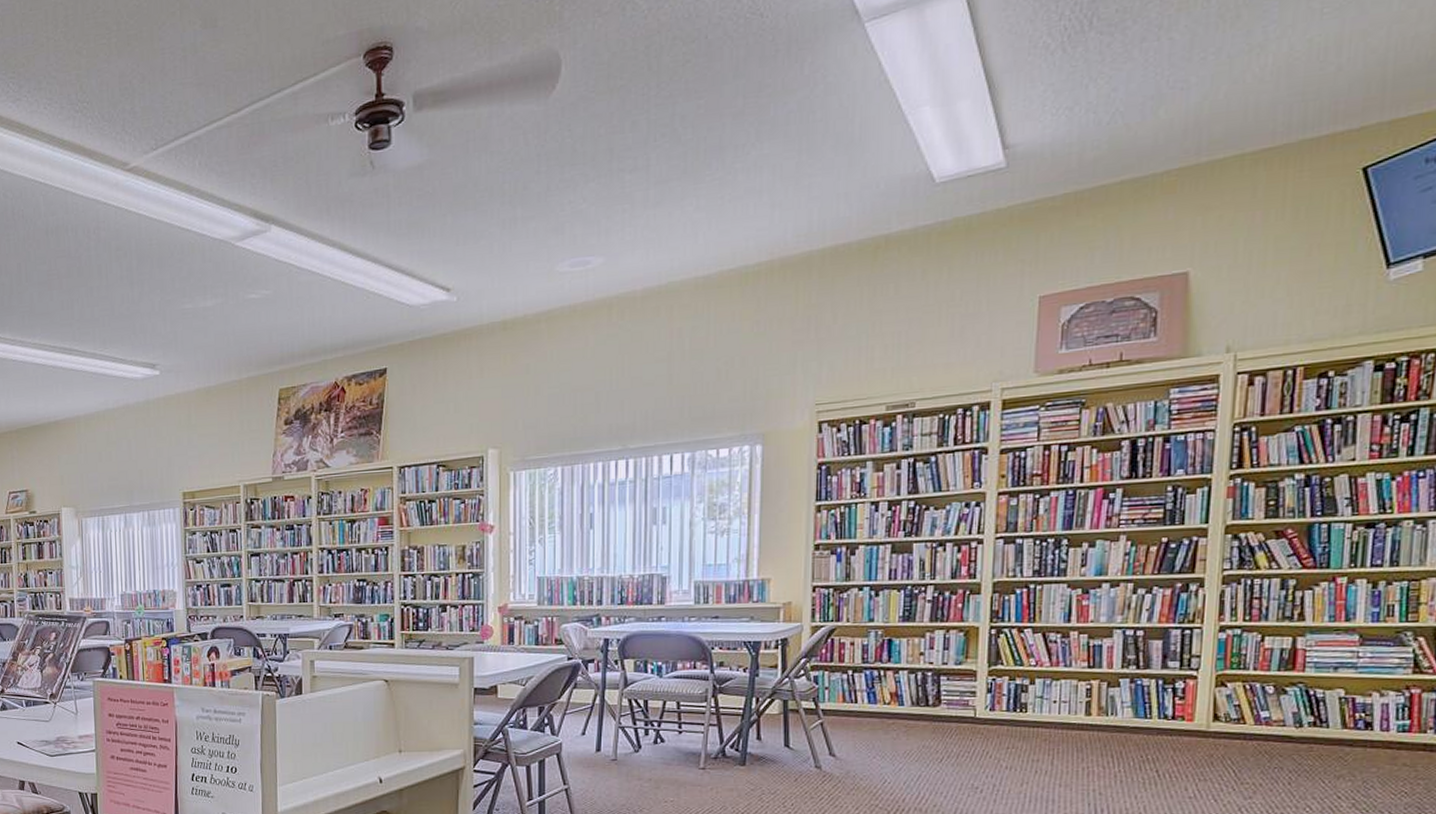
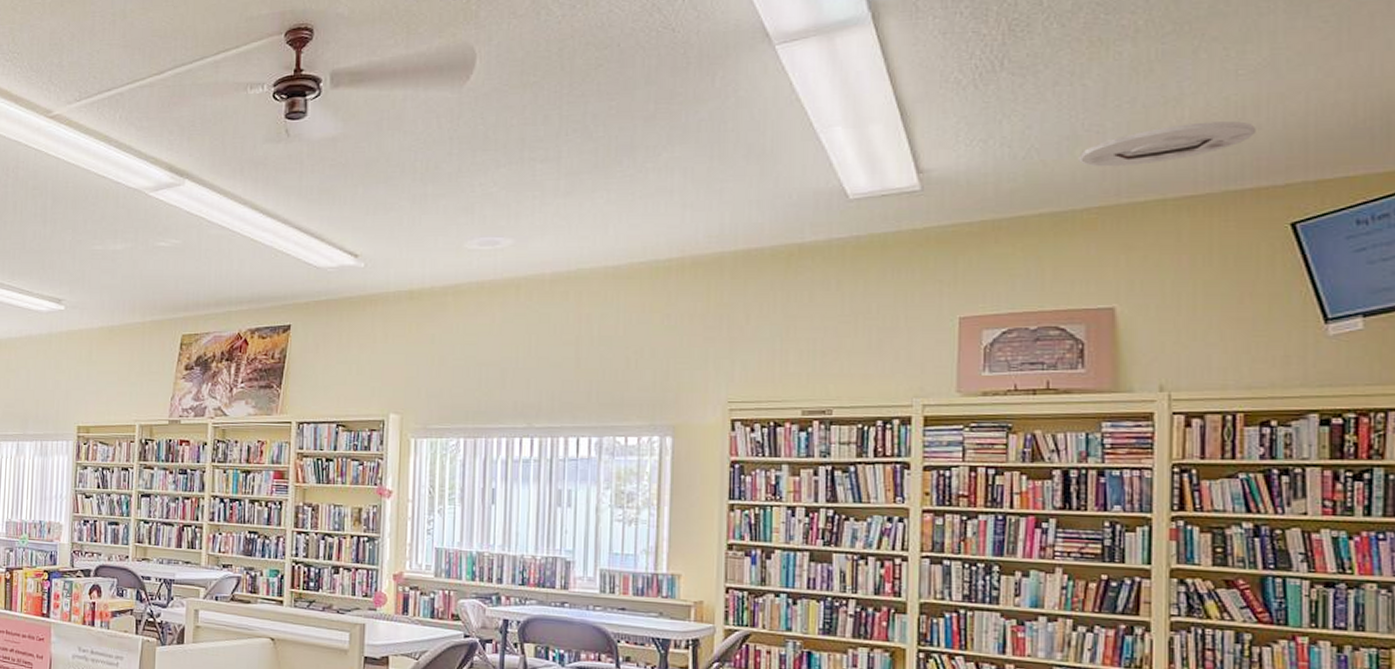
ceiling light: none [1161,64,1336,127] -> present [1078,121,1256,167]

